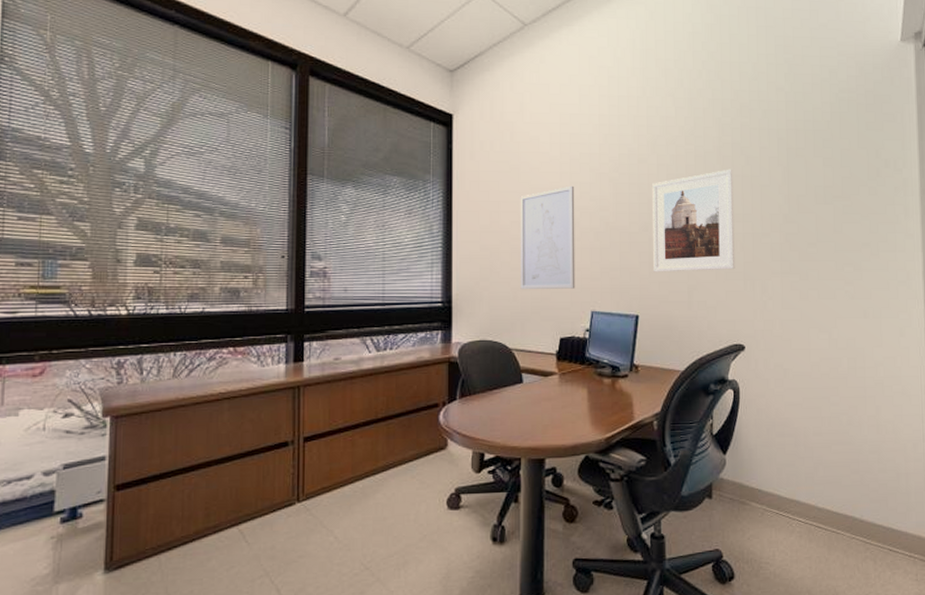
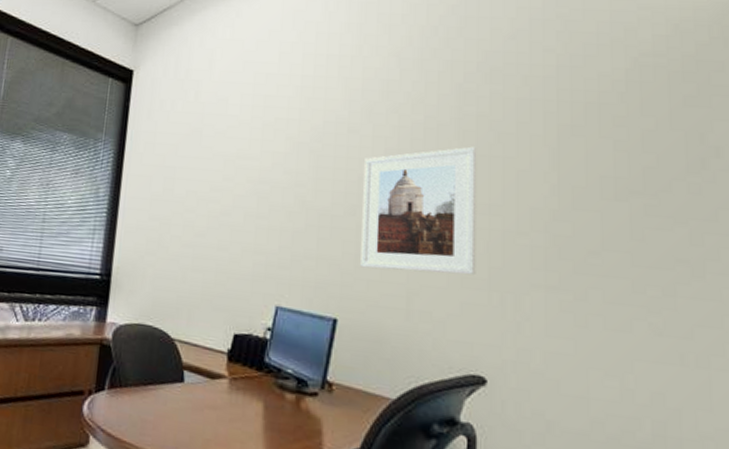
wall art: present [520,185,576,289] -> none [191,154,266,277]

